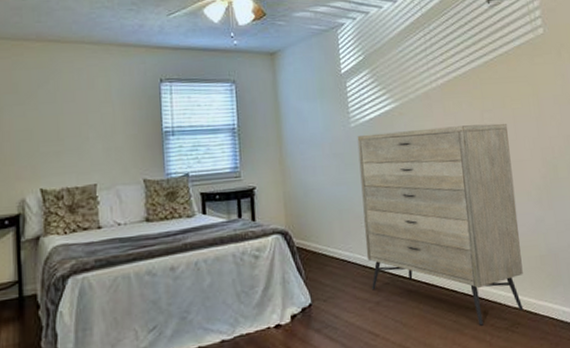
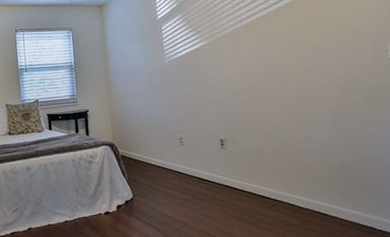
dresser: present [357,123,524,326] -> none [170,56,316,222]

